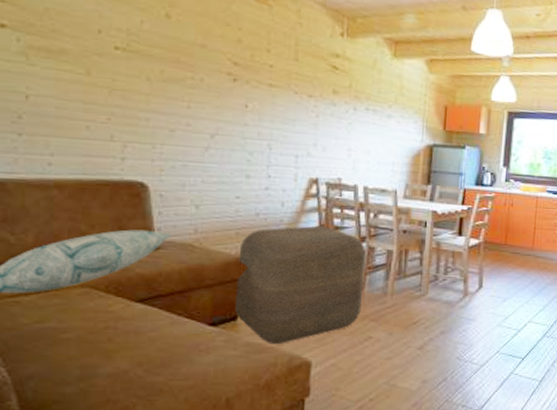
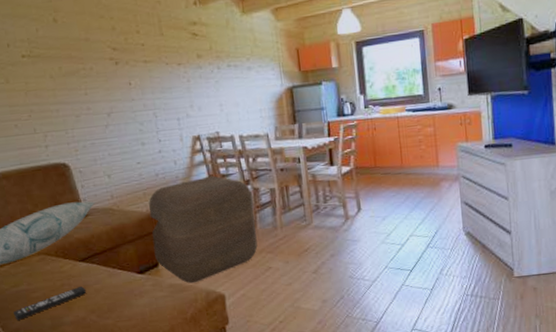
remote control: none [30,331,138,365] -> present [13,285,87,320]

